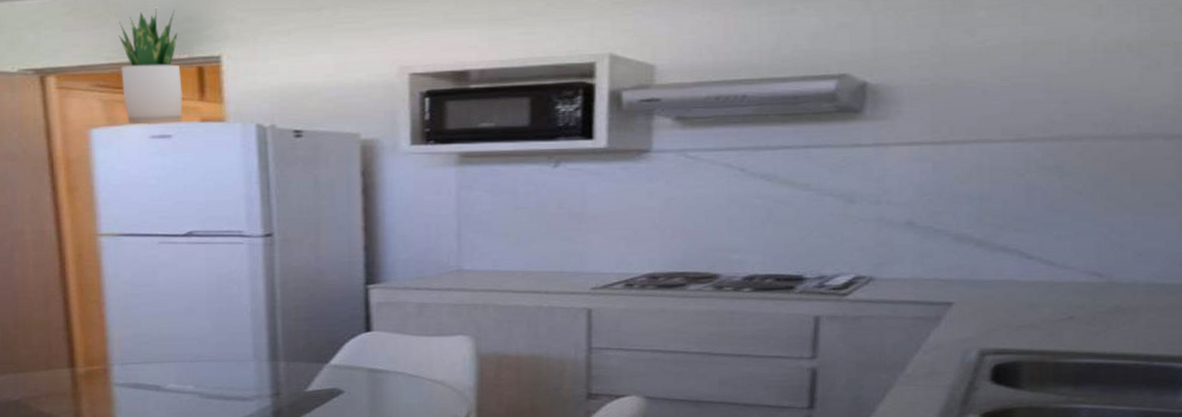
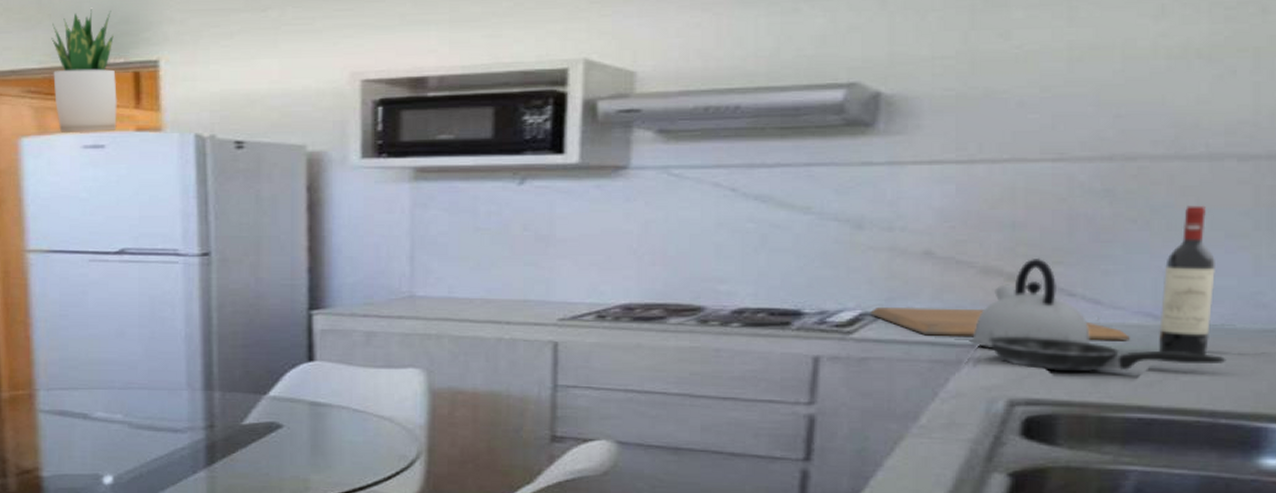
chopping board: none [862,270,1079,297] -> present [870,306,1130,341]
kettle: none [947,225,1046,305] -> present [970,257,1090,347]
frying pan: none [962,294,1158,325] -> present [988,336,1226,372]
wine bottle: none [1102,178,1148,307] -> present [1158,205,1215,355]

